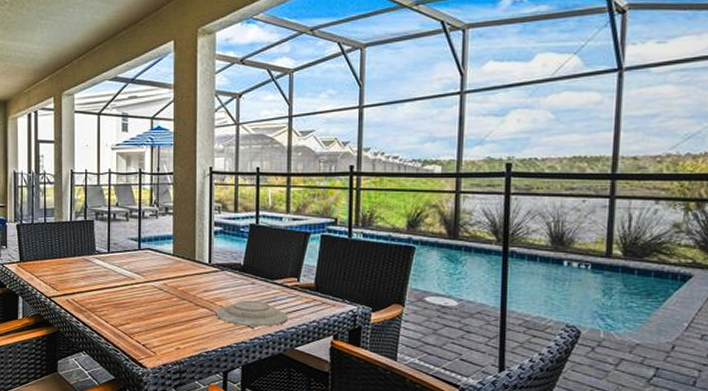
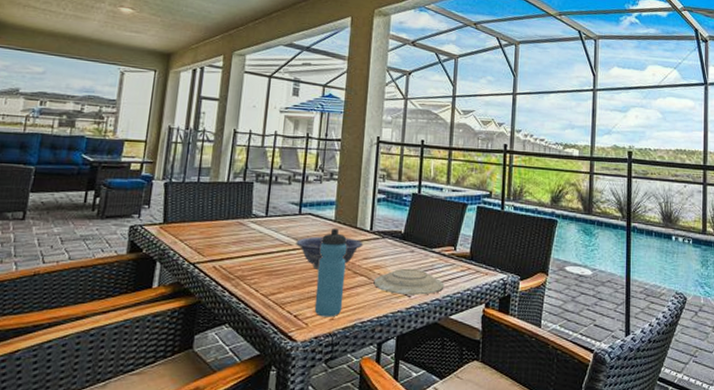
decorative bowl: none [138,270,203,302] -> present [296,236,364,269]
water bottle: none [160,261,188,347] -> present [314,228,348,317]

